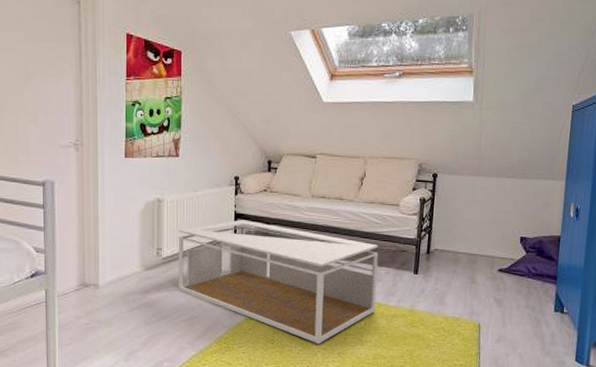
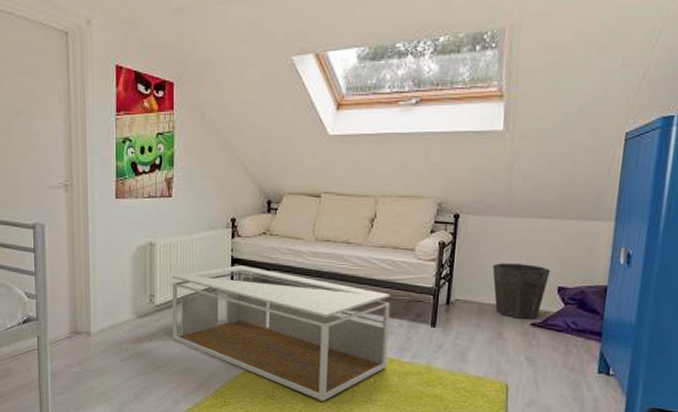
waste bin: none [466,217,514,266] -> present [492,263,551,319]

